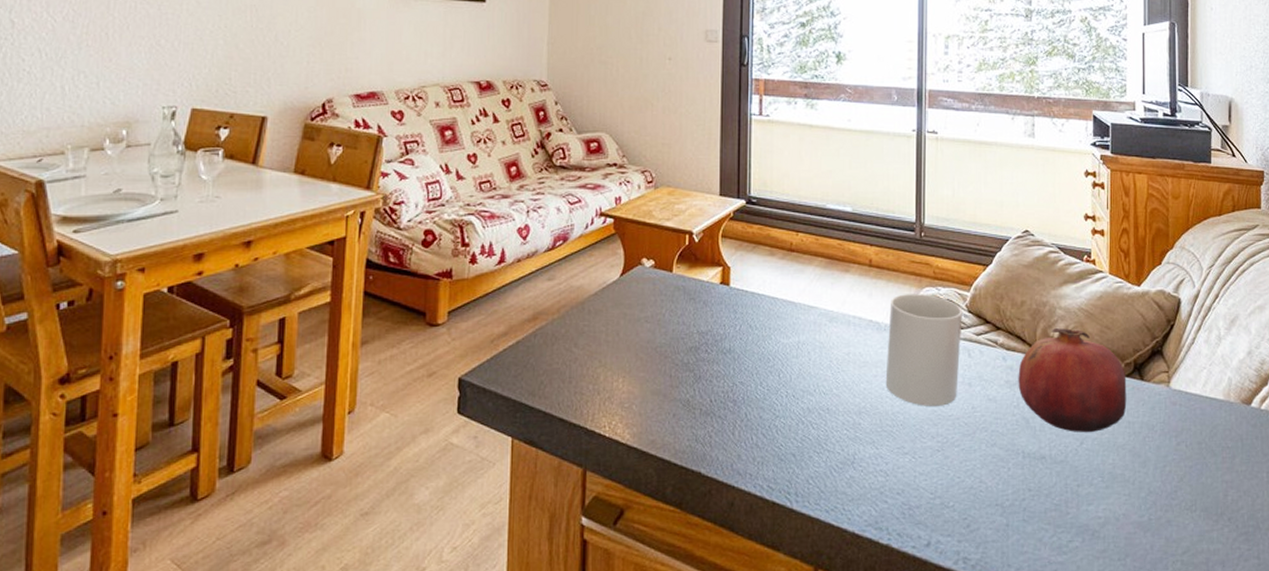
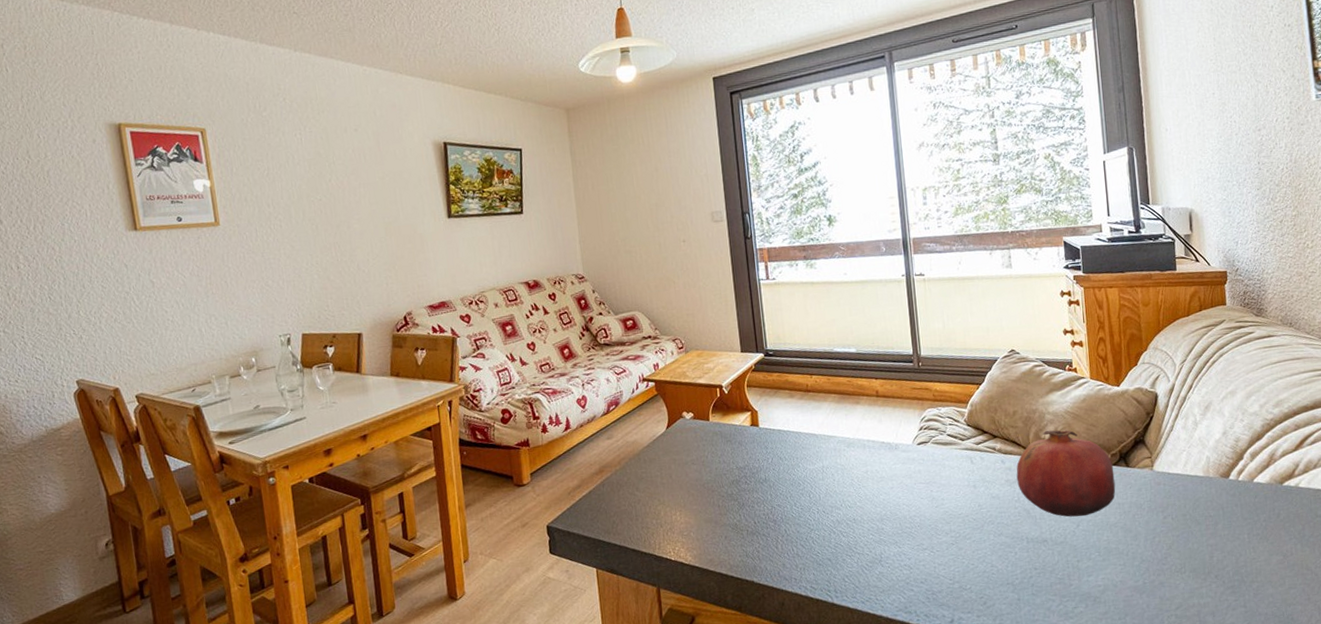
mug: present [885,294,962,407] -> none [898,414,965,509]

